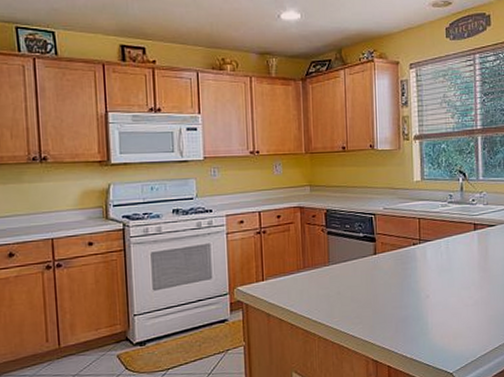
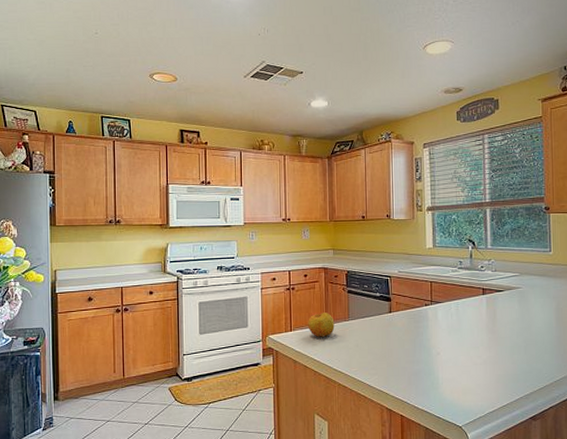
apple: none [282,257,313,286] -> present [308,311,335,337]

